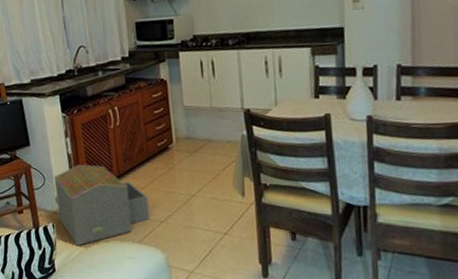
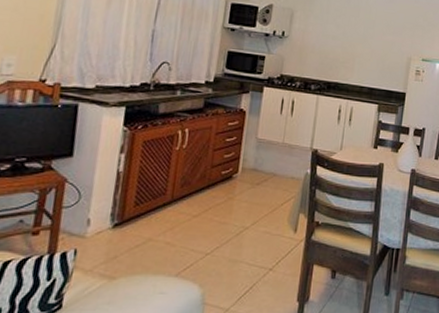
architectural model: present [53,164,150,246] -> none [84,184,199,278]

